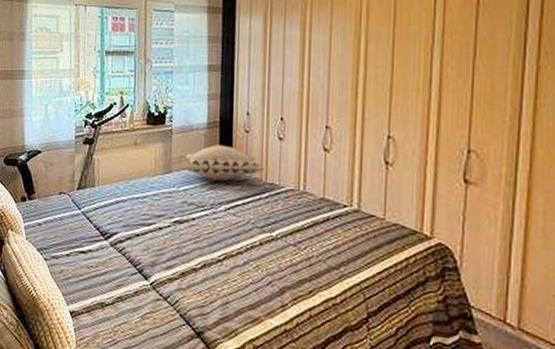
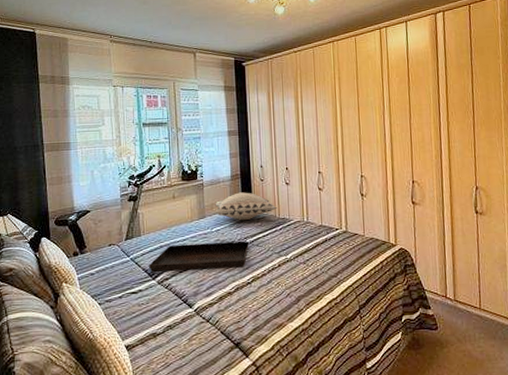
serving tray: none [101,201,225,239] -> present [149,241,250,272]

